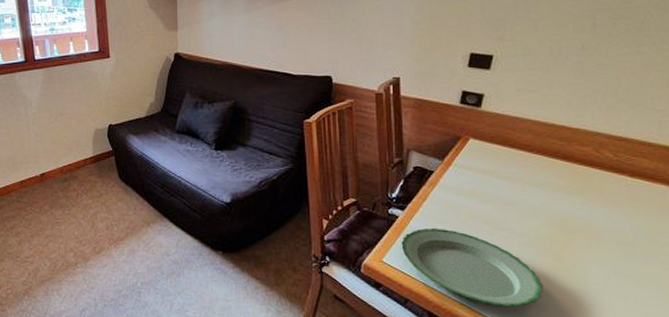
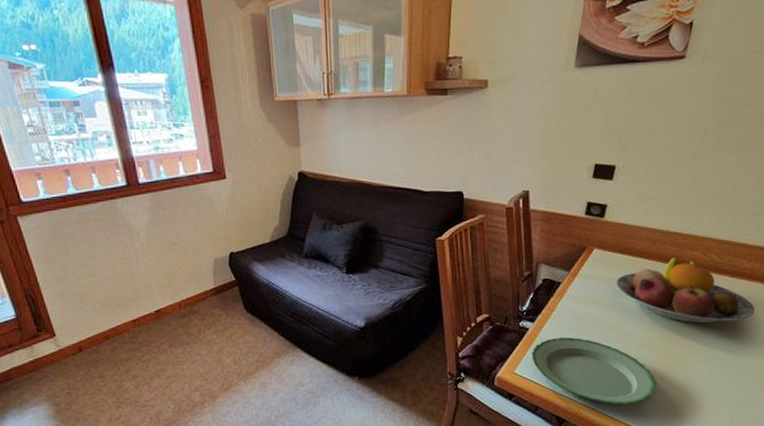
fruit bowl: none [494,152,660,225] -> present [615,257,755,323]

